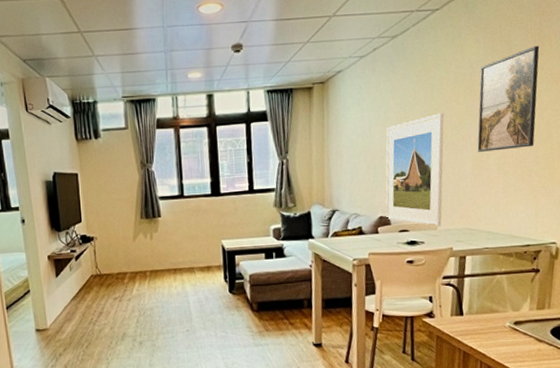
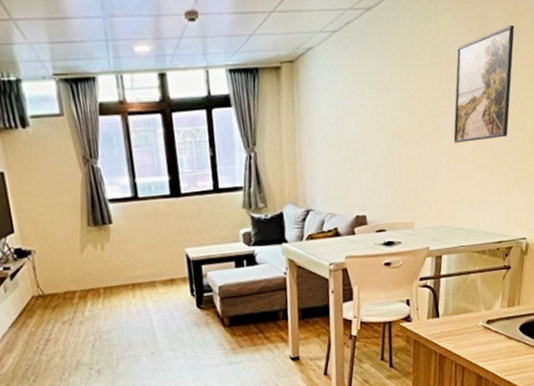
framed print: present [386,113,444,227] -> none [361,99,421,226]

